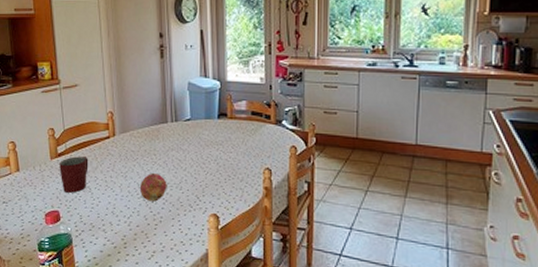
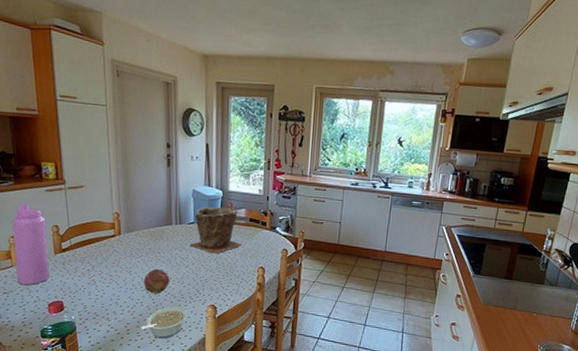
water bottle: none [10,107,46,194] -> present [12,203,49,286]
mug: present [59,156,89,193] -> none [64,252,94,285]
legume: none [137,215,189,254] -> present [140,306,189,339]
plant pot: none [187,100,244,154] -> present [189,207,241,254]

